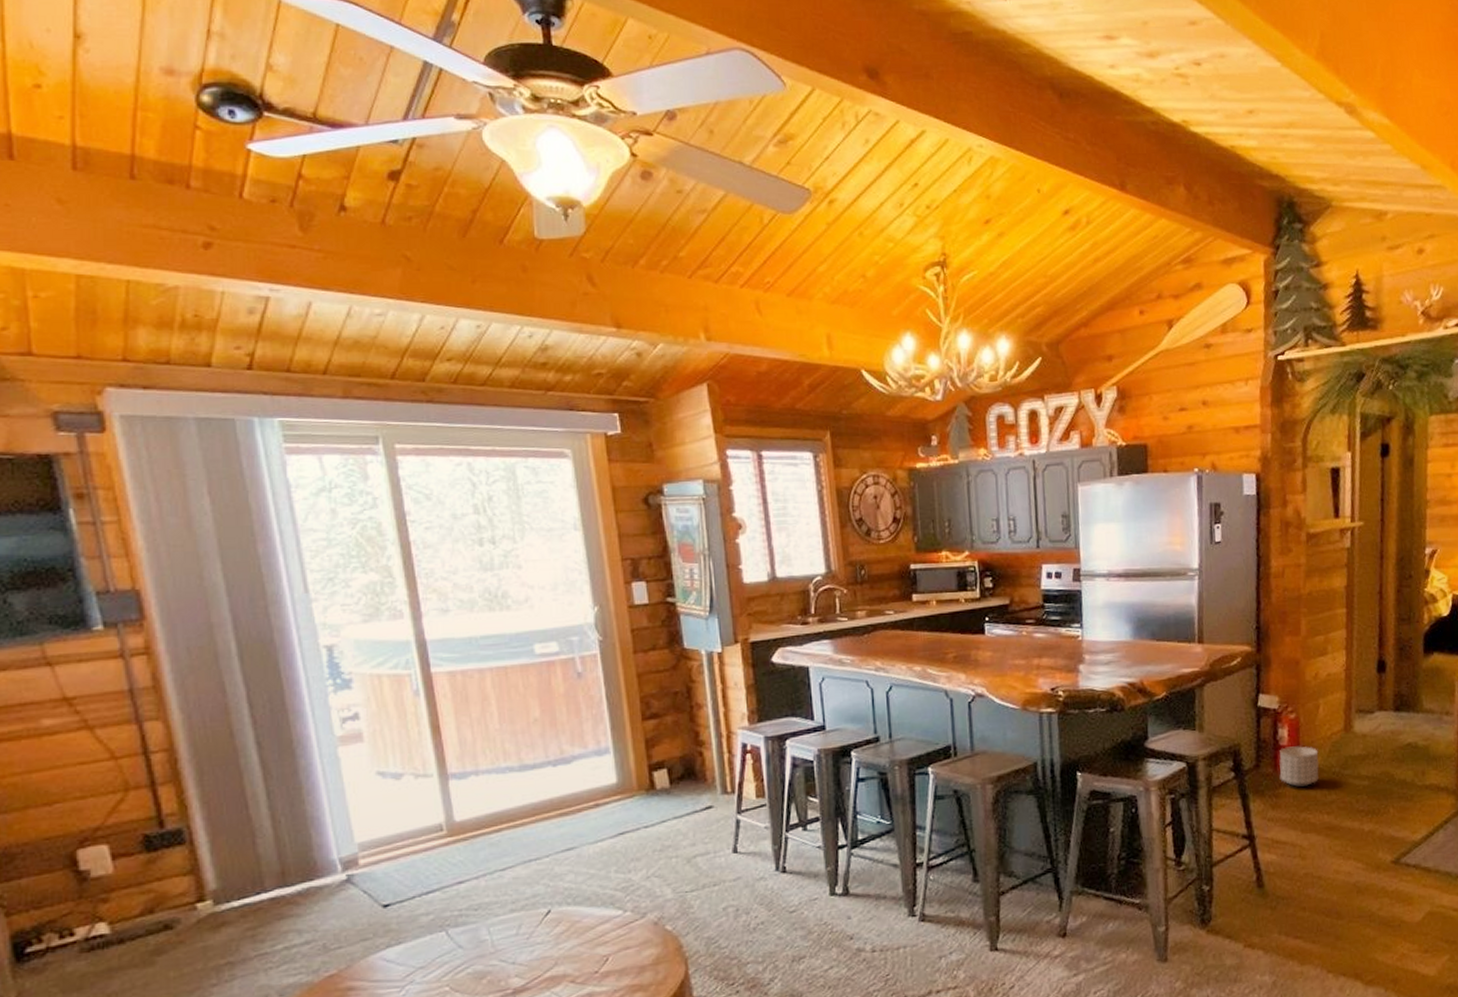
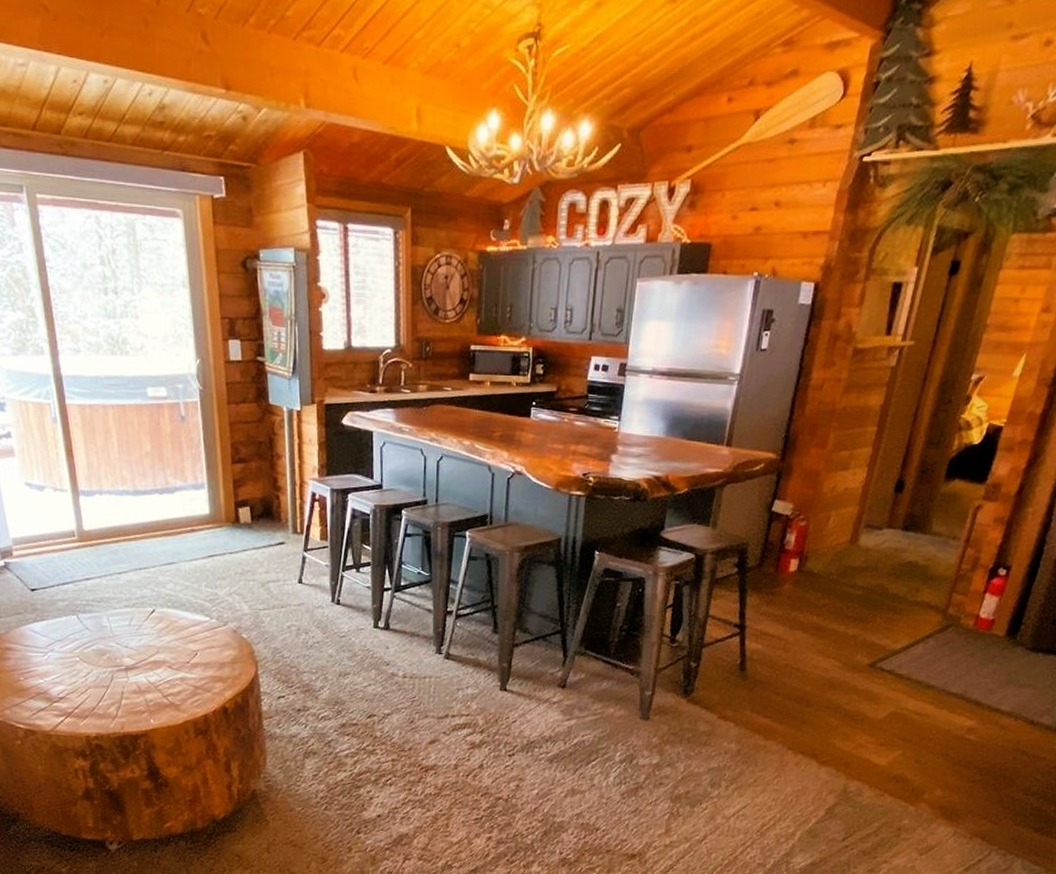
planter: present [1279,746,1319,787] -> none [779,551,821,588]

